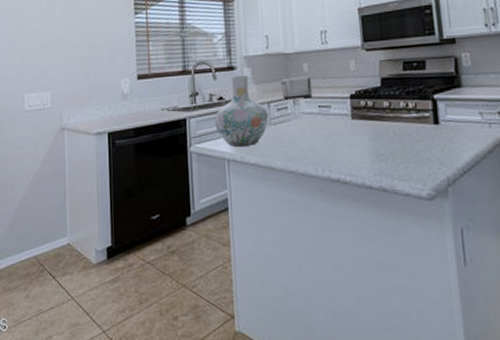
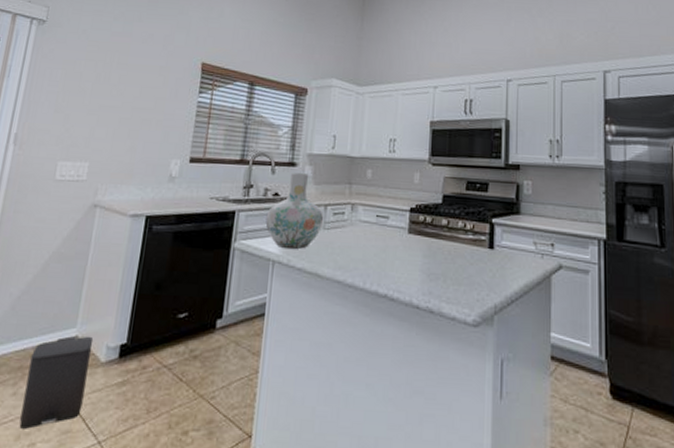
pedal bin: none [34,242,84,325] -> present [19,336,94,429]
toaster: present [280,76,313,100] -> none [340,182,374,206]

